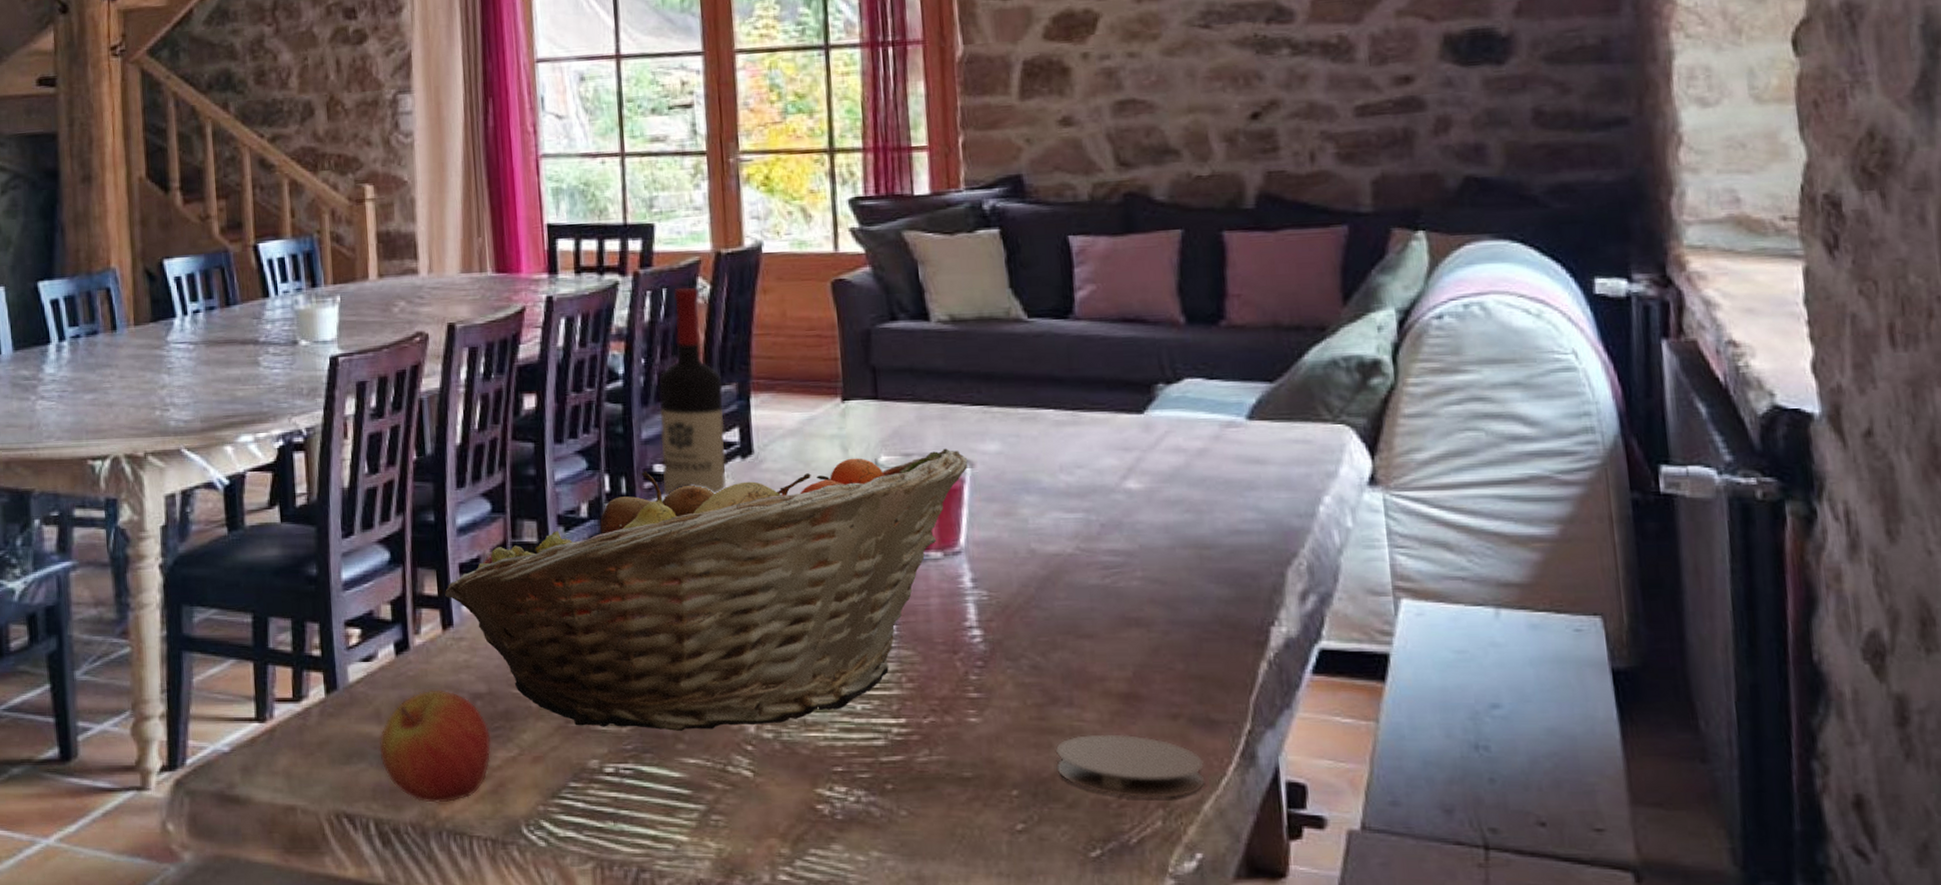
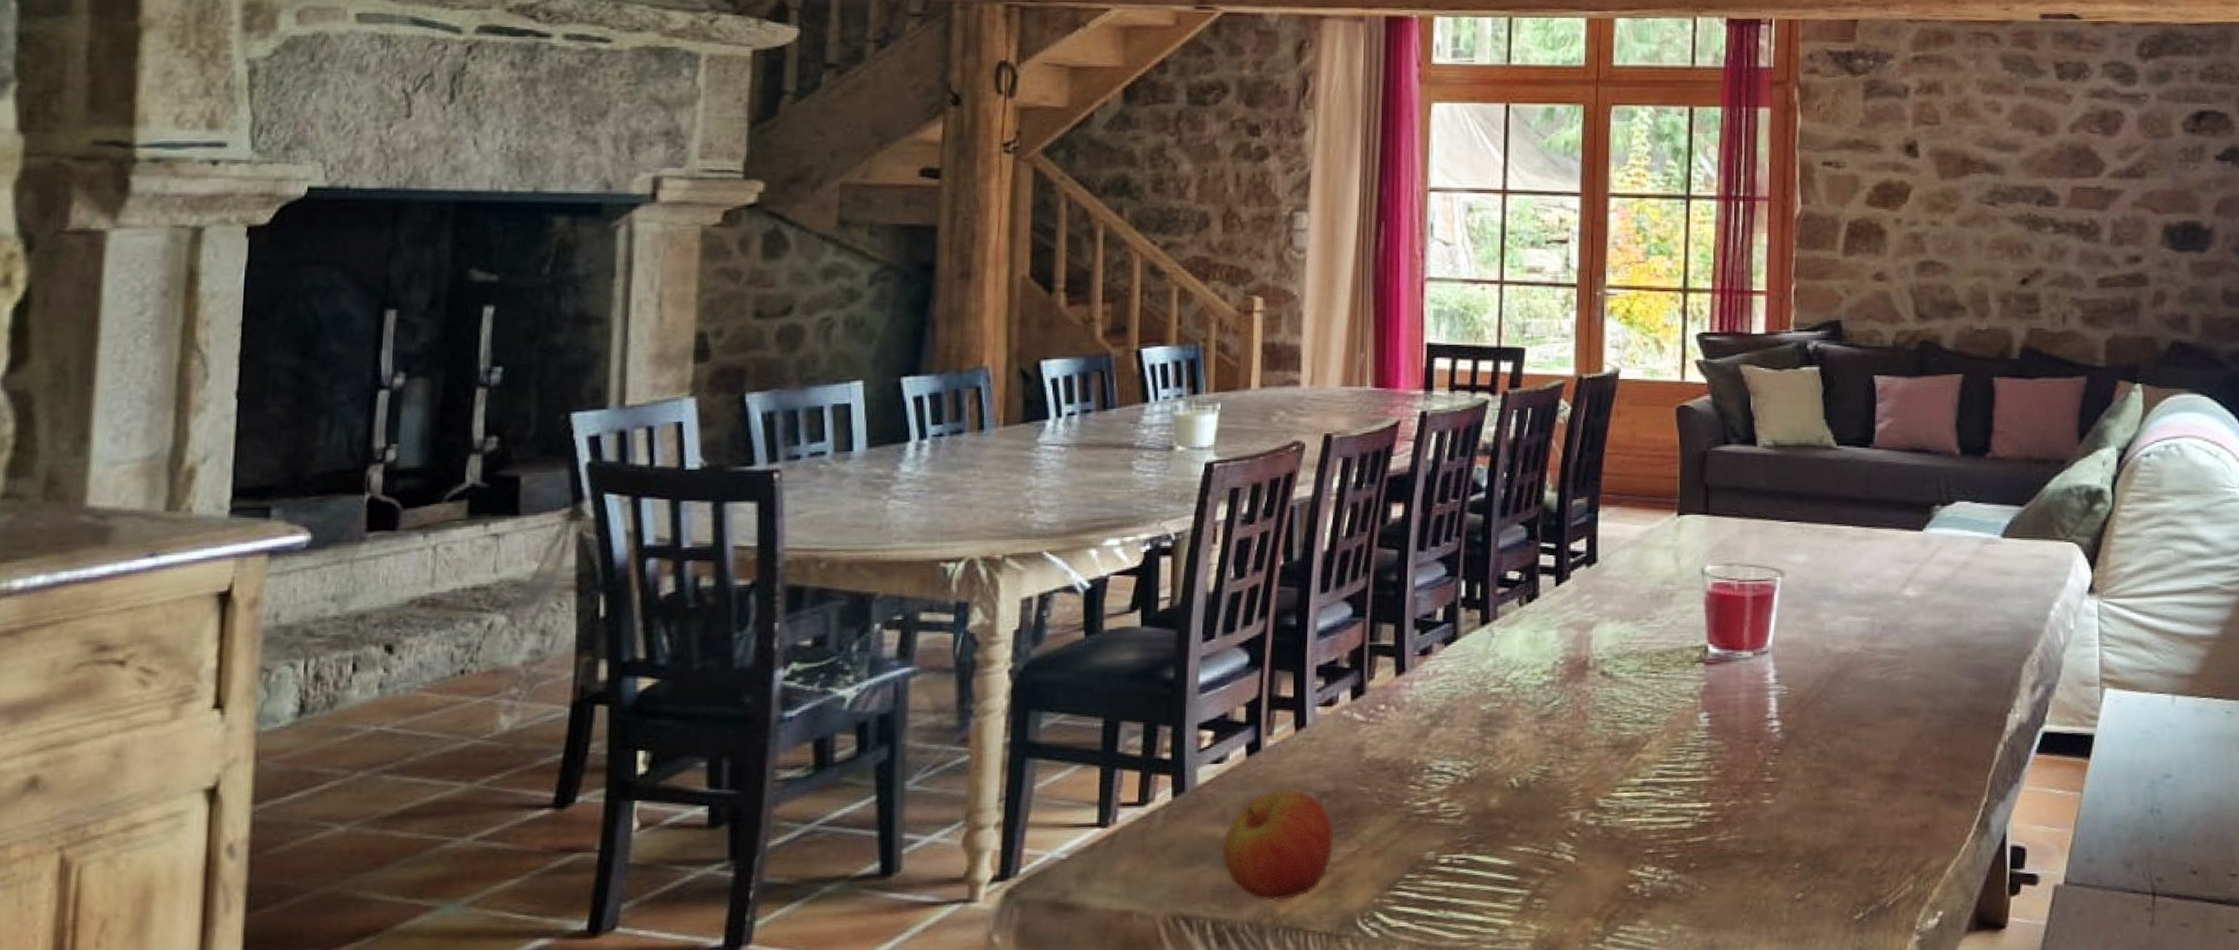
fruit basket: present [444,448,968,731] -> none [1299,559,1779,821]
wine bottle: present [658,287,727,498] -> none [1514,408,1575,603]
coaster: present [1055,734,1206,798] -> none [1832,810,1950,866]

